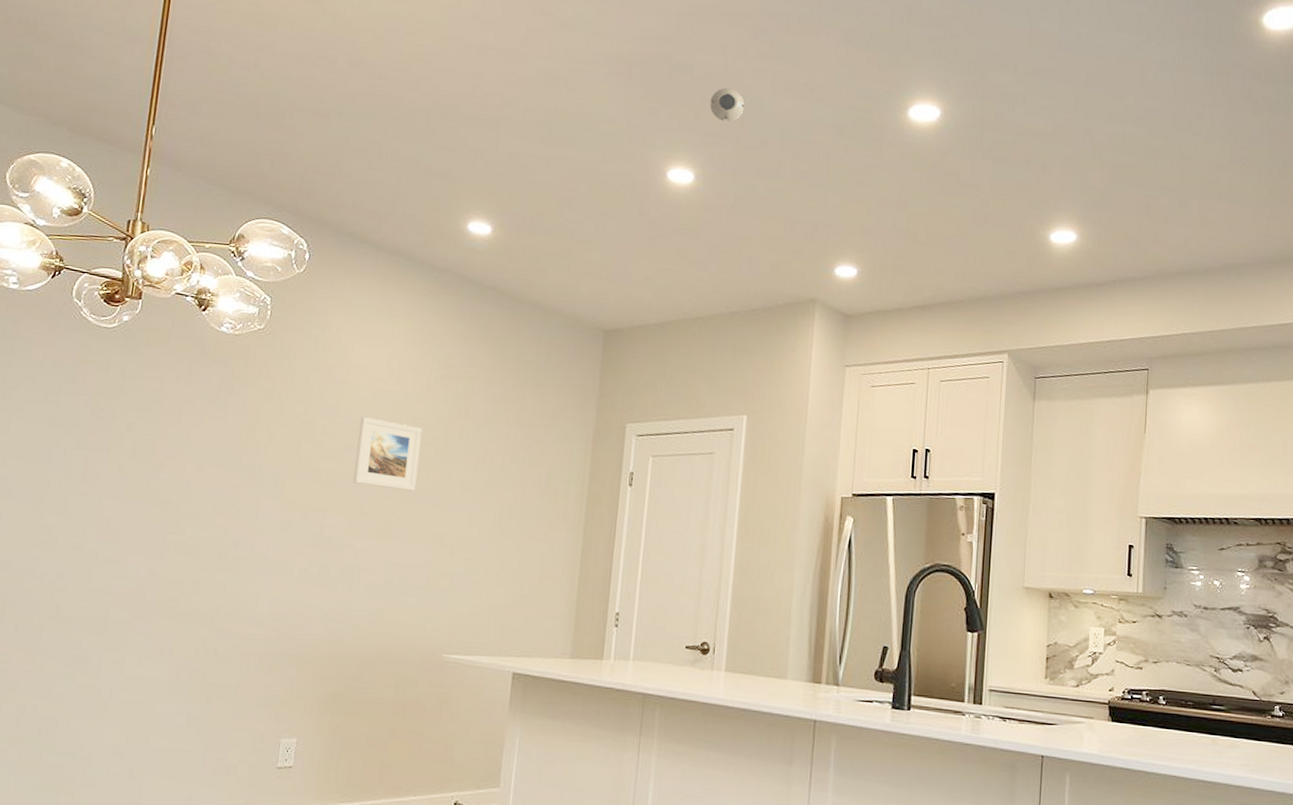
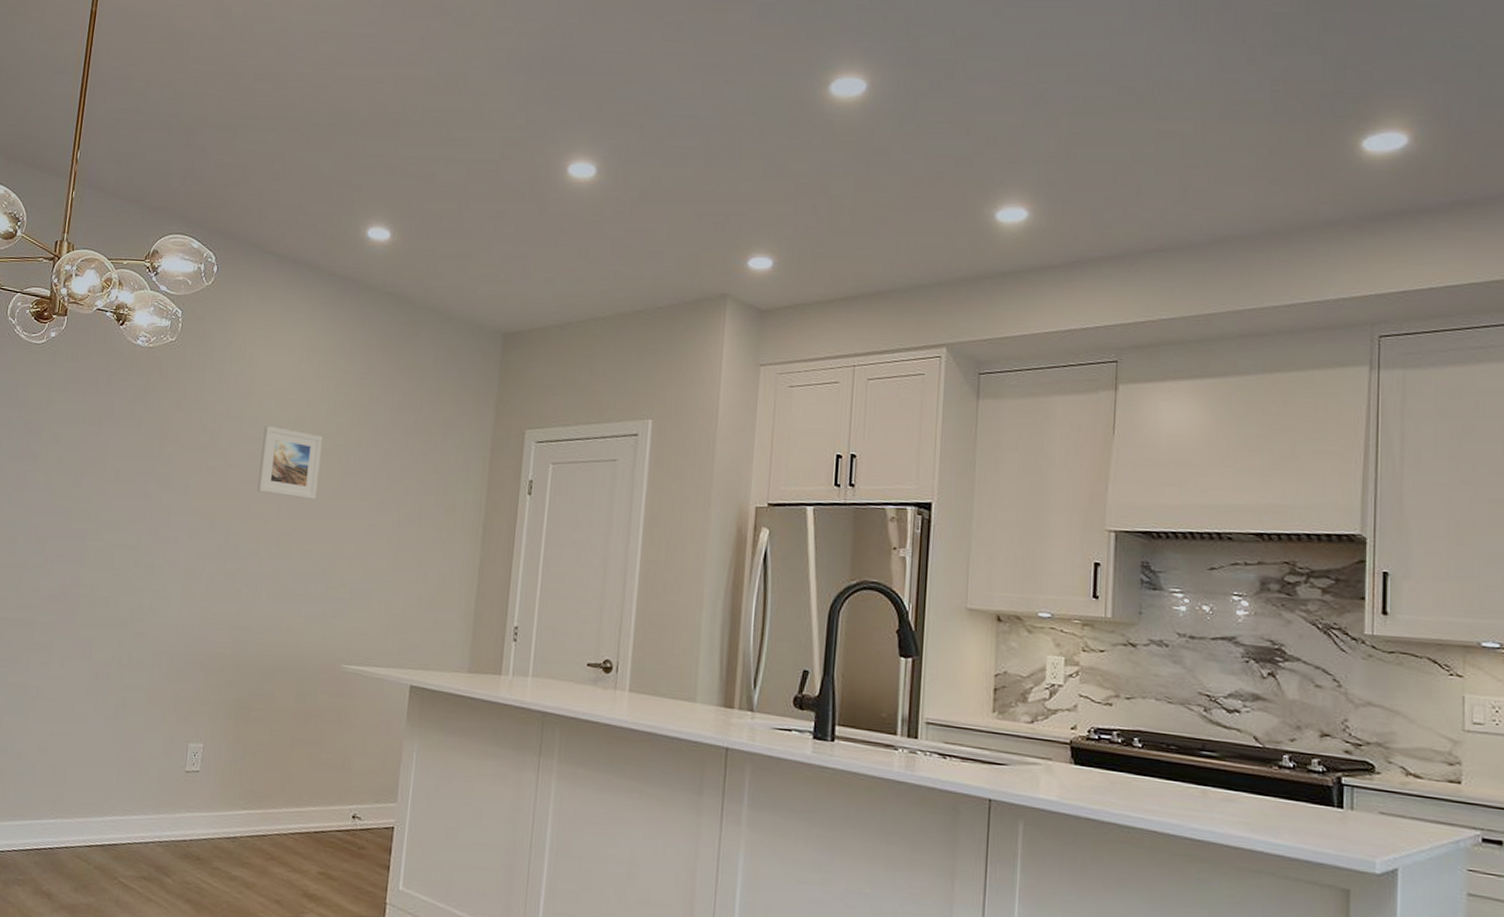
smoke detector: present [710,88,745,122] -> none [612,75,650,110]

